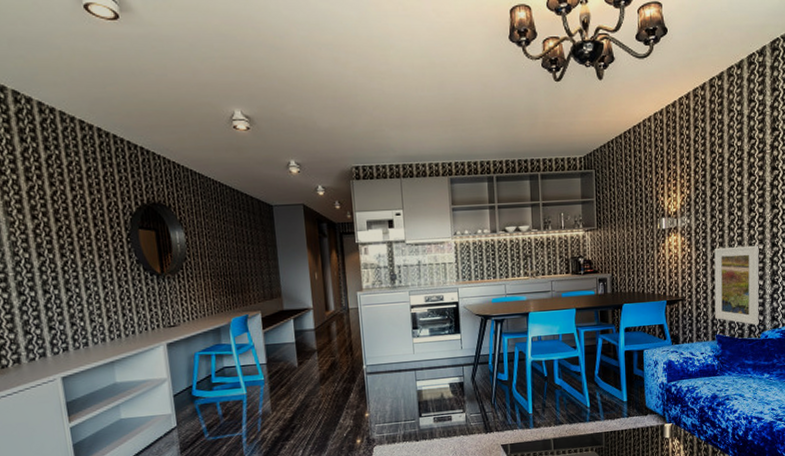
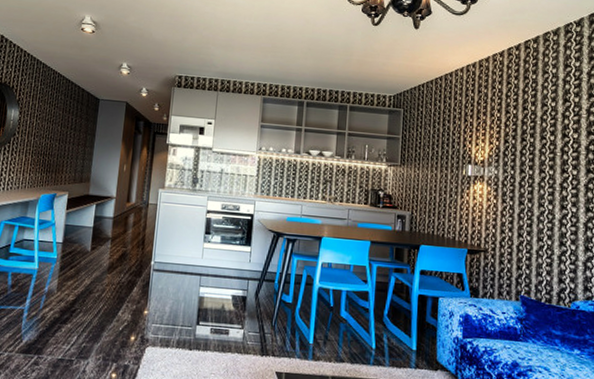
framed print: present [714,245,759,326] -> none [520,203,572,293]

